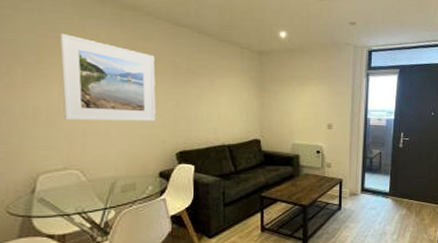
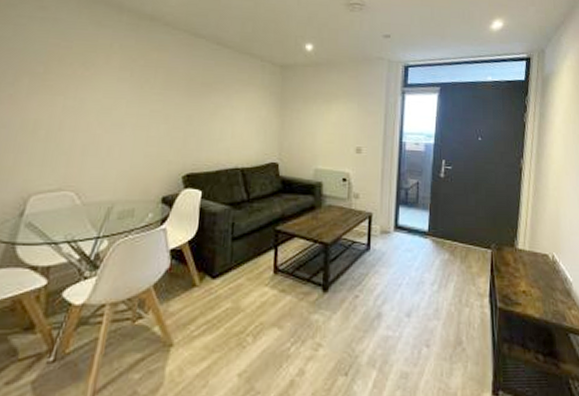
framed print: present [59,34,156,121] -> none [65,43,169,139]

